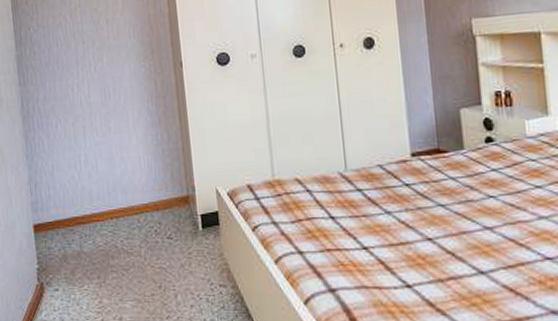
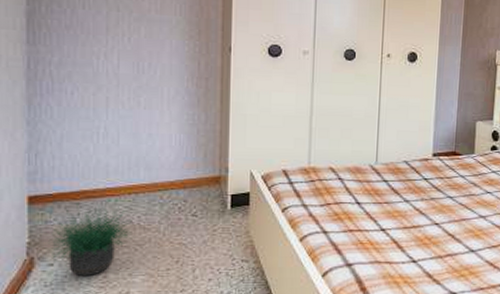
potted plant: none [51,224,117,302] -> present [49,199,132,277]

